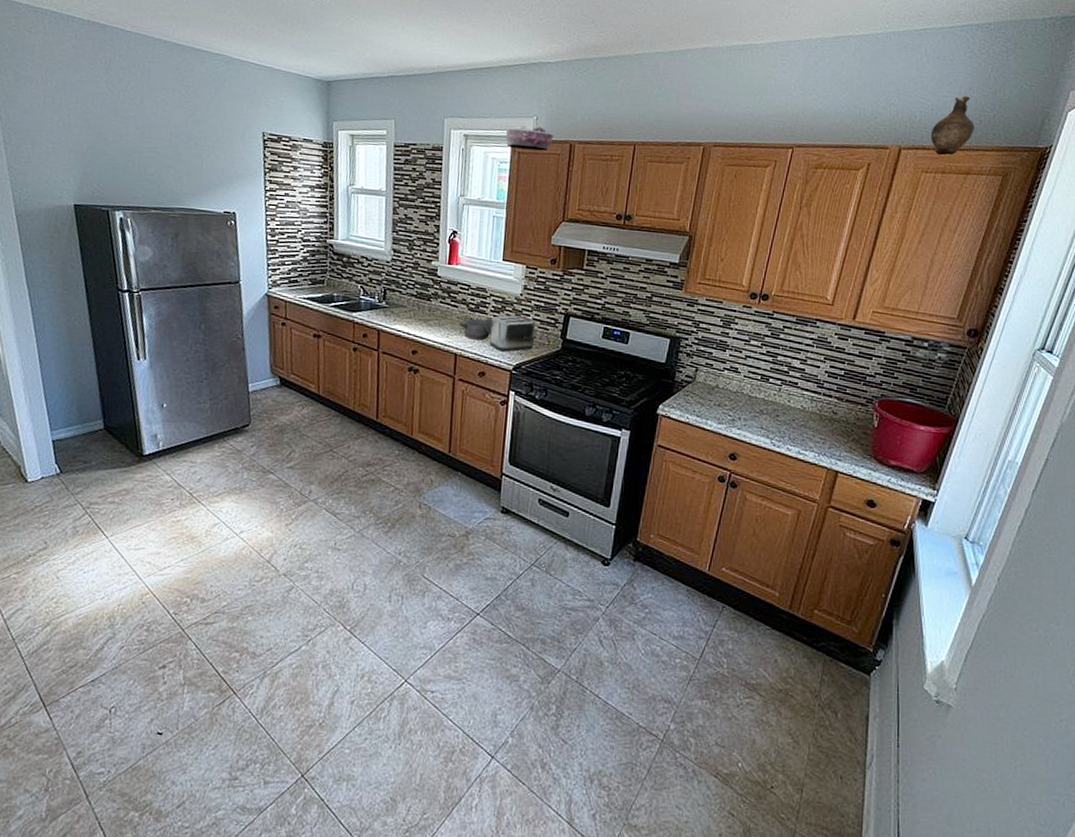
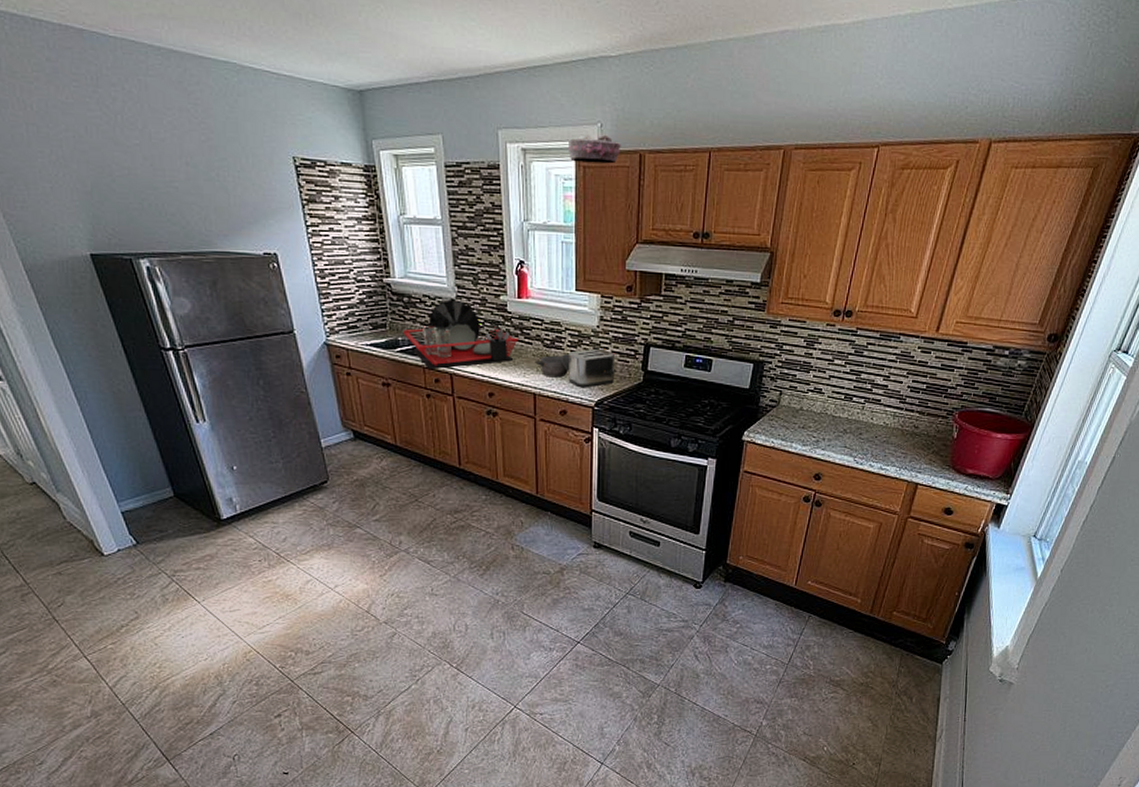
dish rack: none [338,261,445,326] -> present [402,299,518,370]
ceramic jug: present [930,96,975,156] -> none [1022,77,1069,148]

